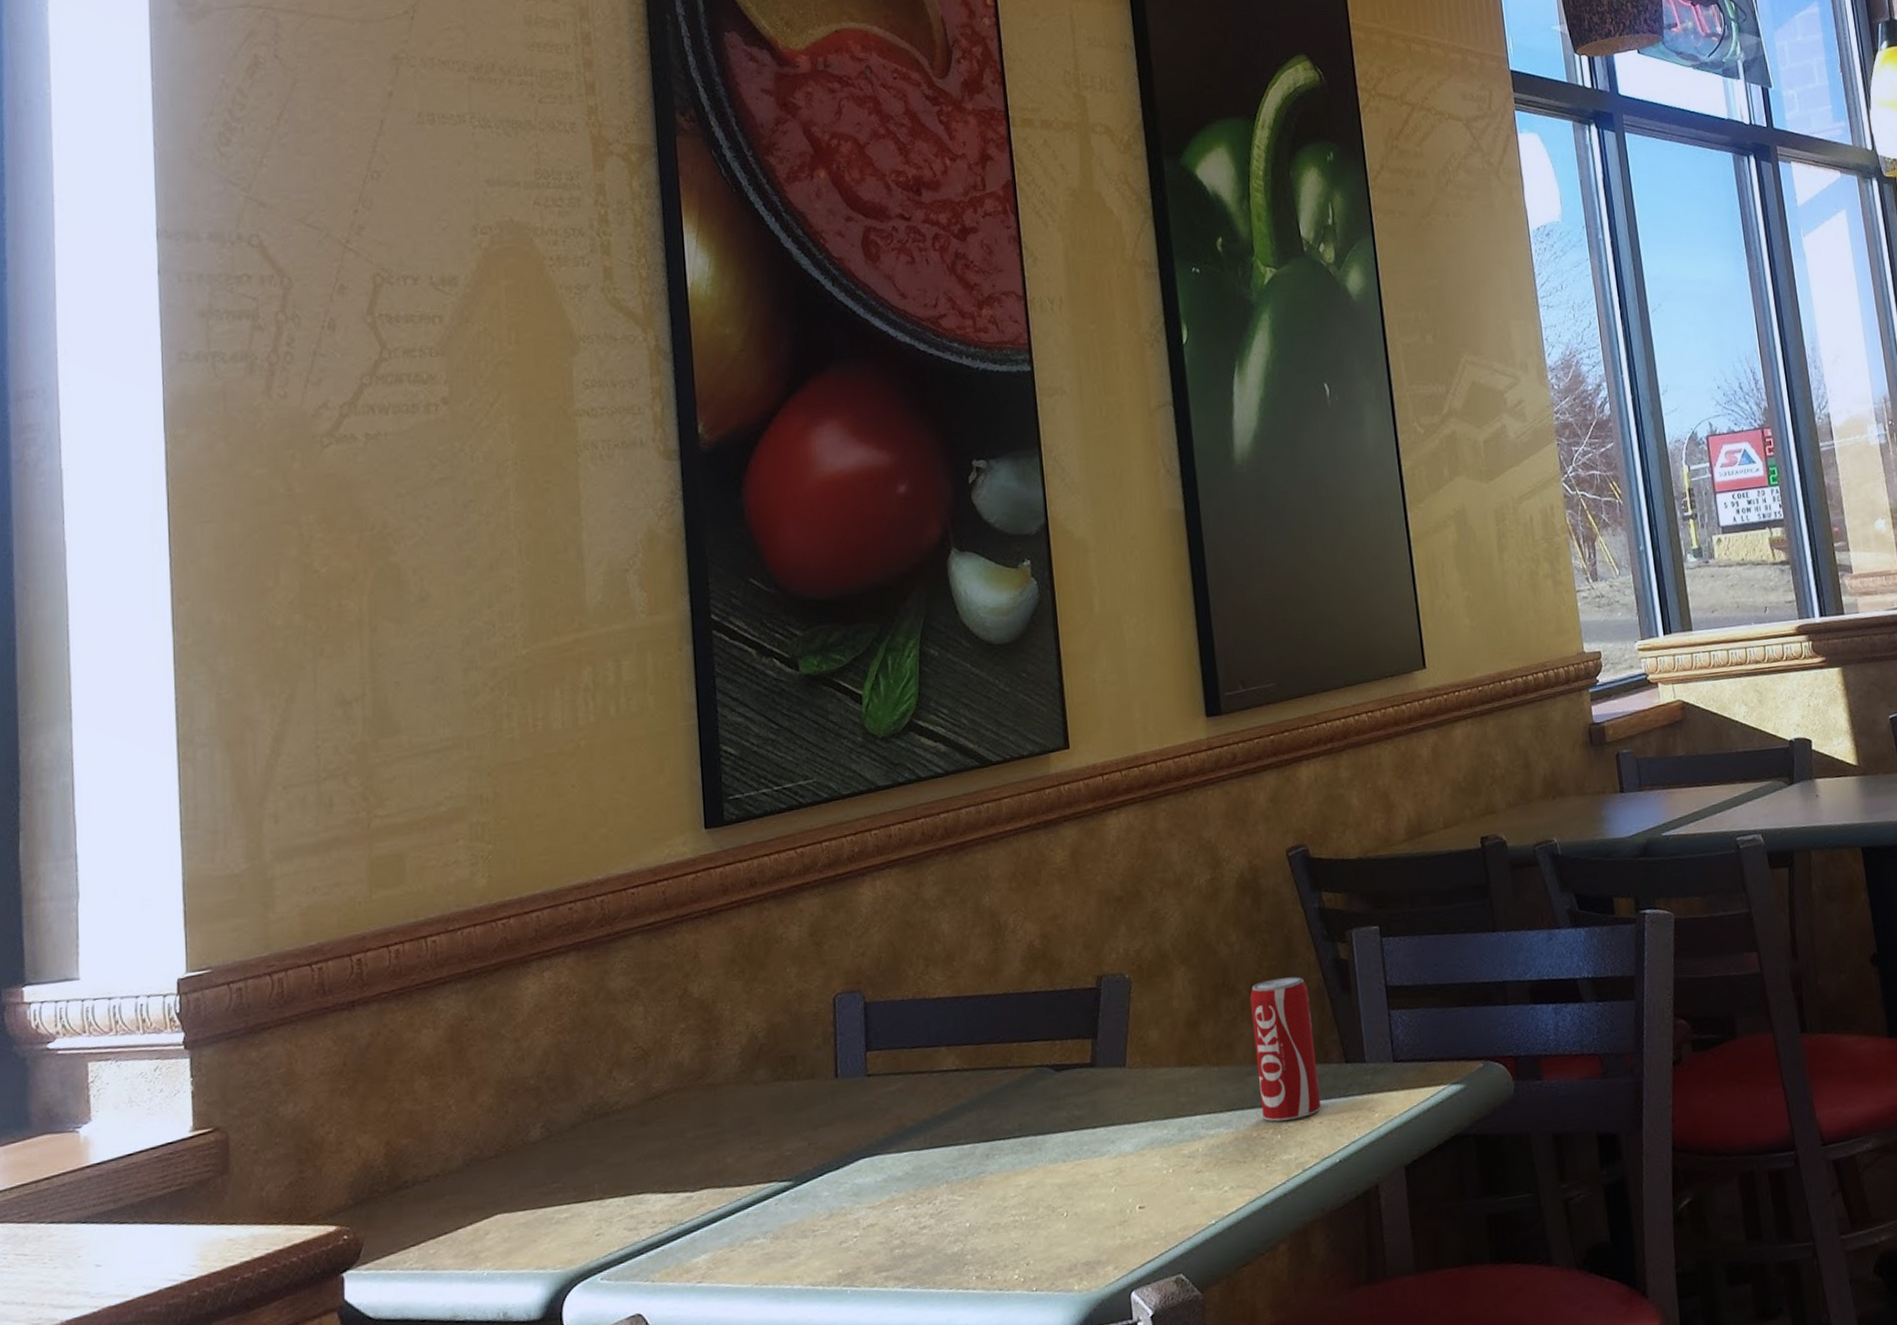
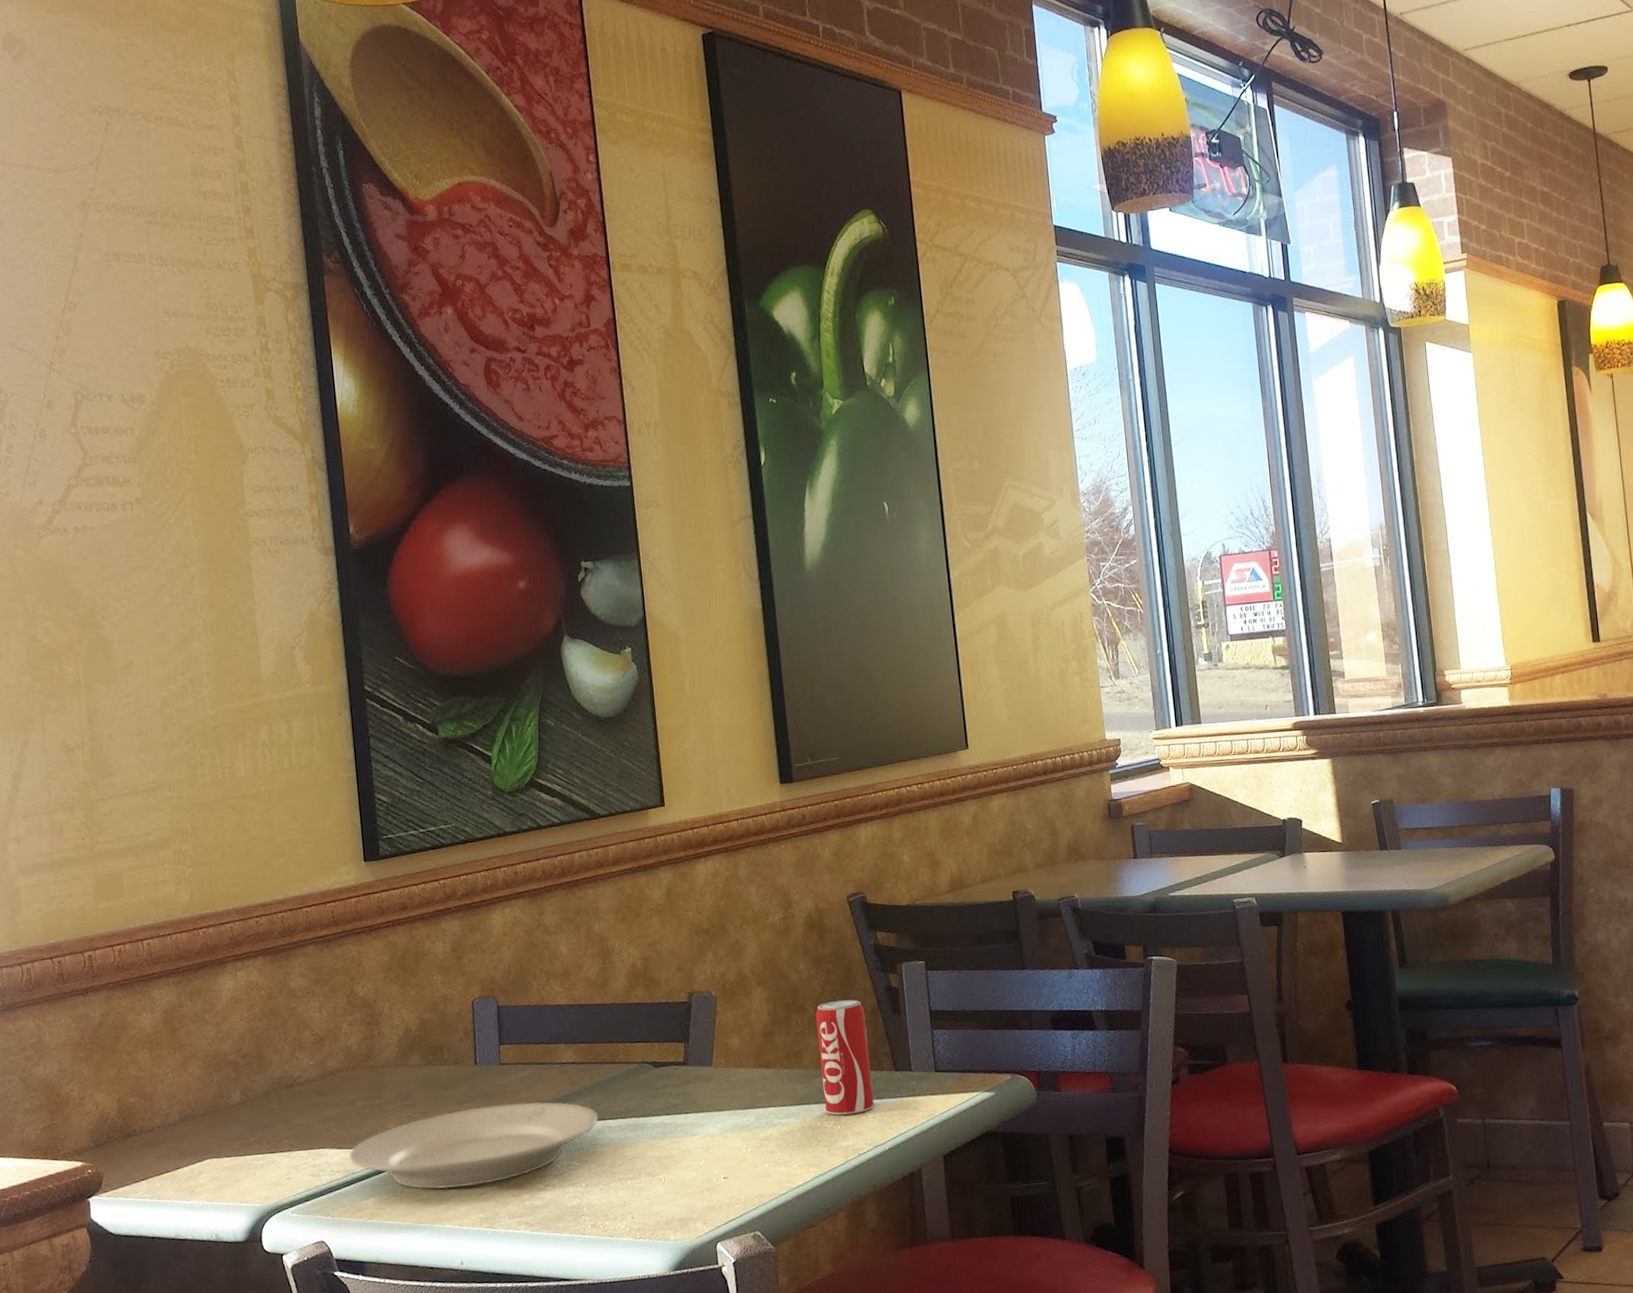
plate: none [675,1120,987,1241] -> present [349,1102,599,1190]

